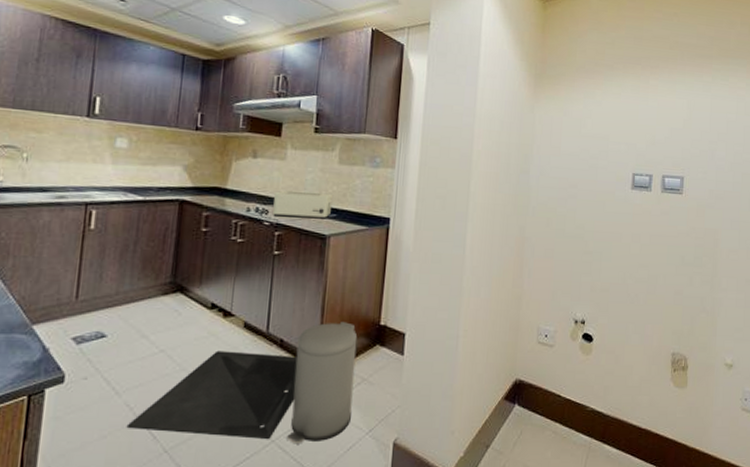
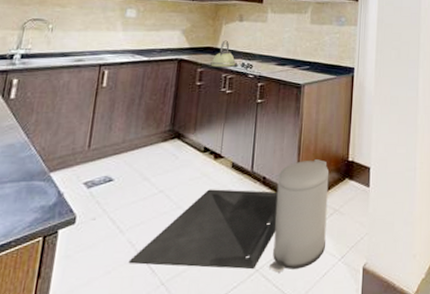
kettle: none [218,179,249,212] -> present [210,40,236,68]
toaster: present [273,190,333,219] -> none [256,47,306,71]

